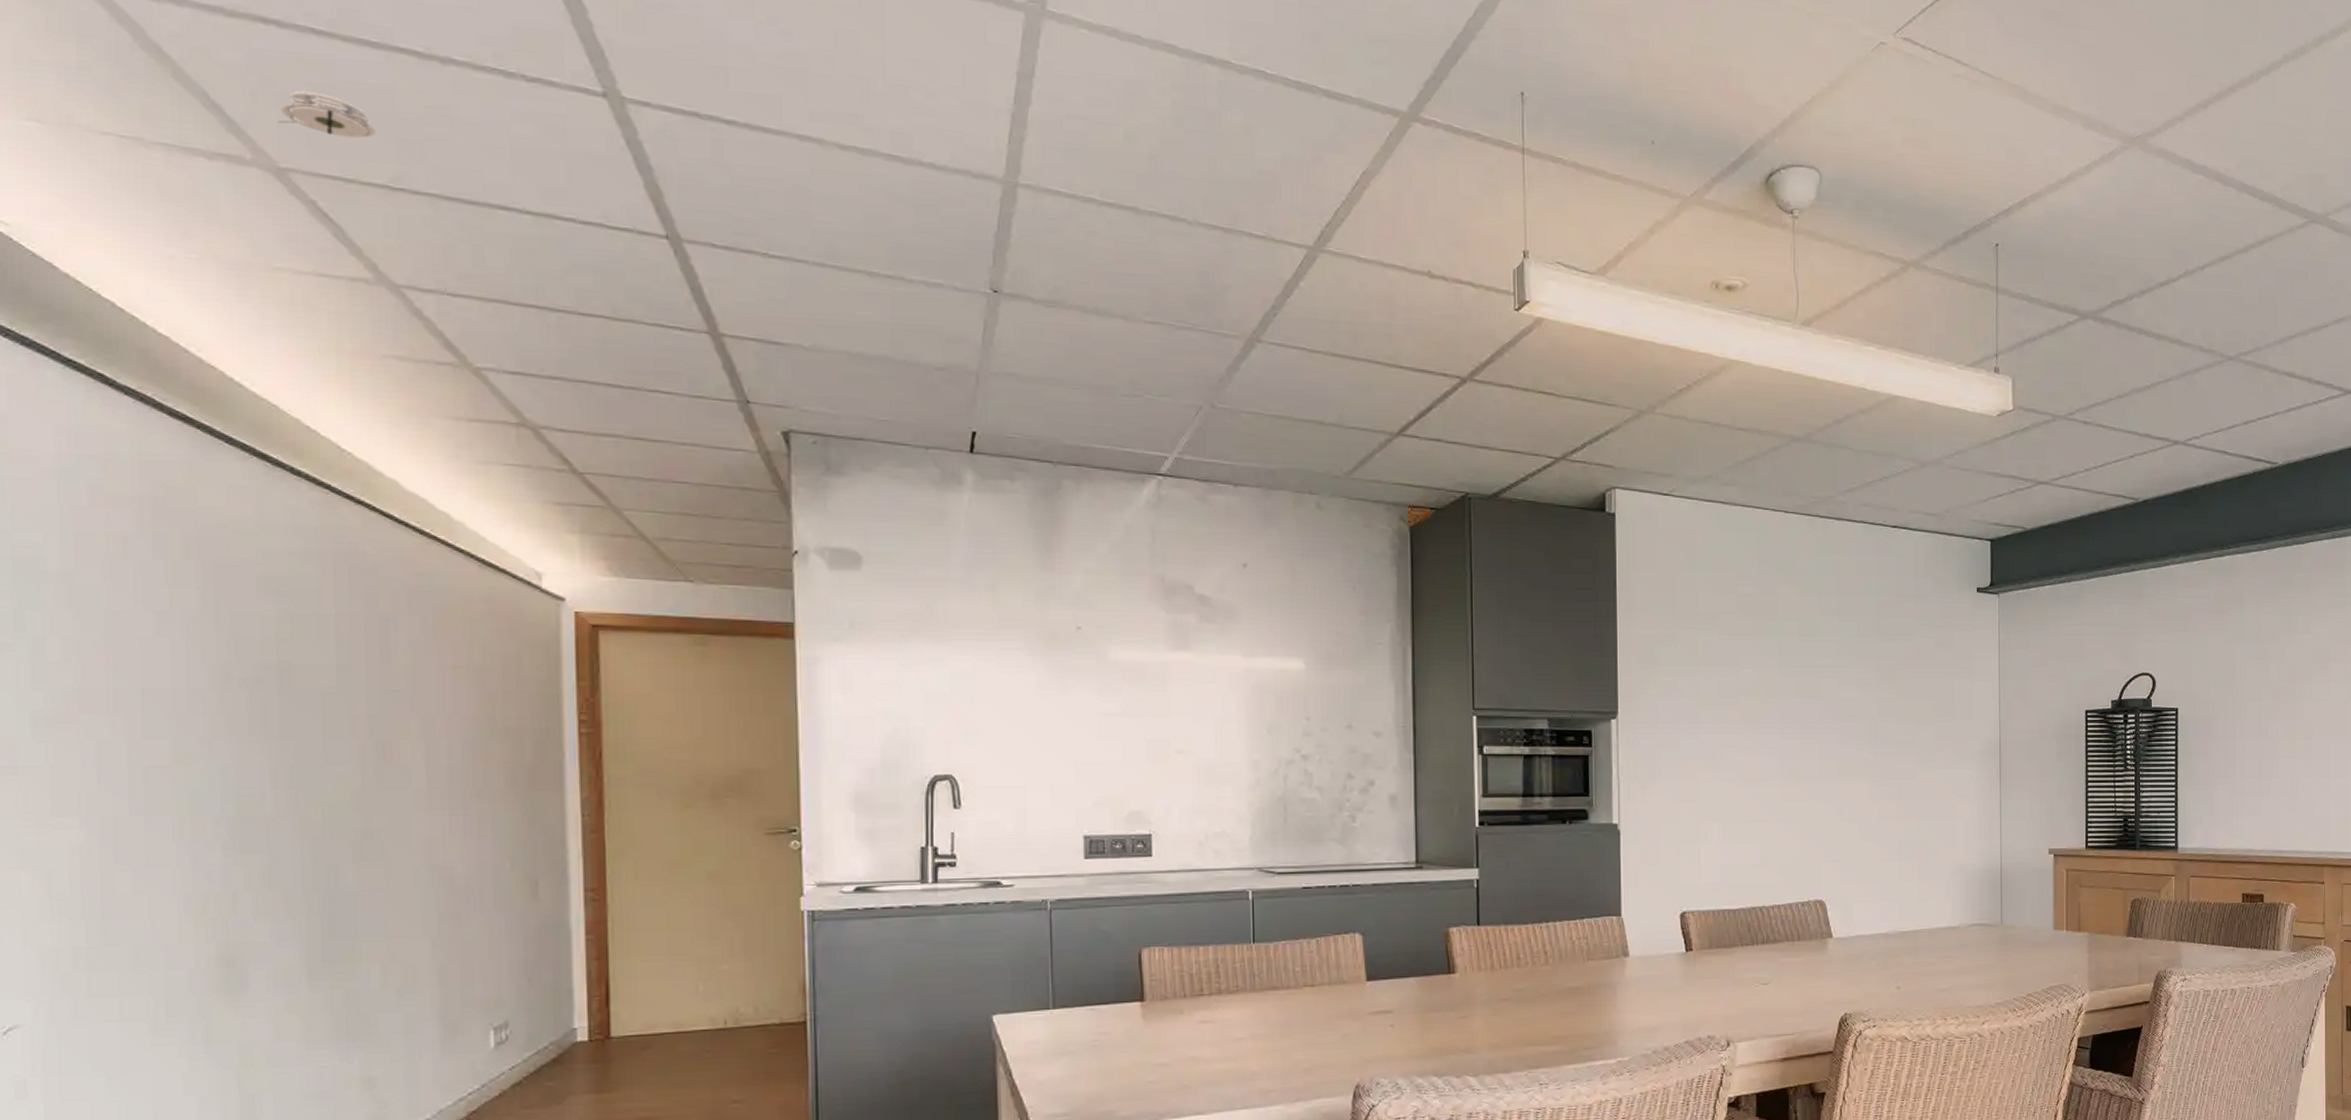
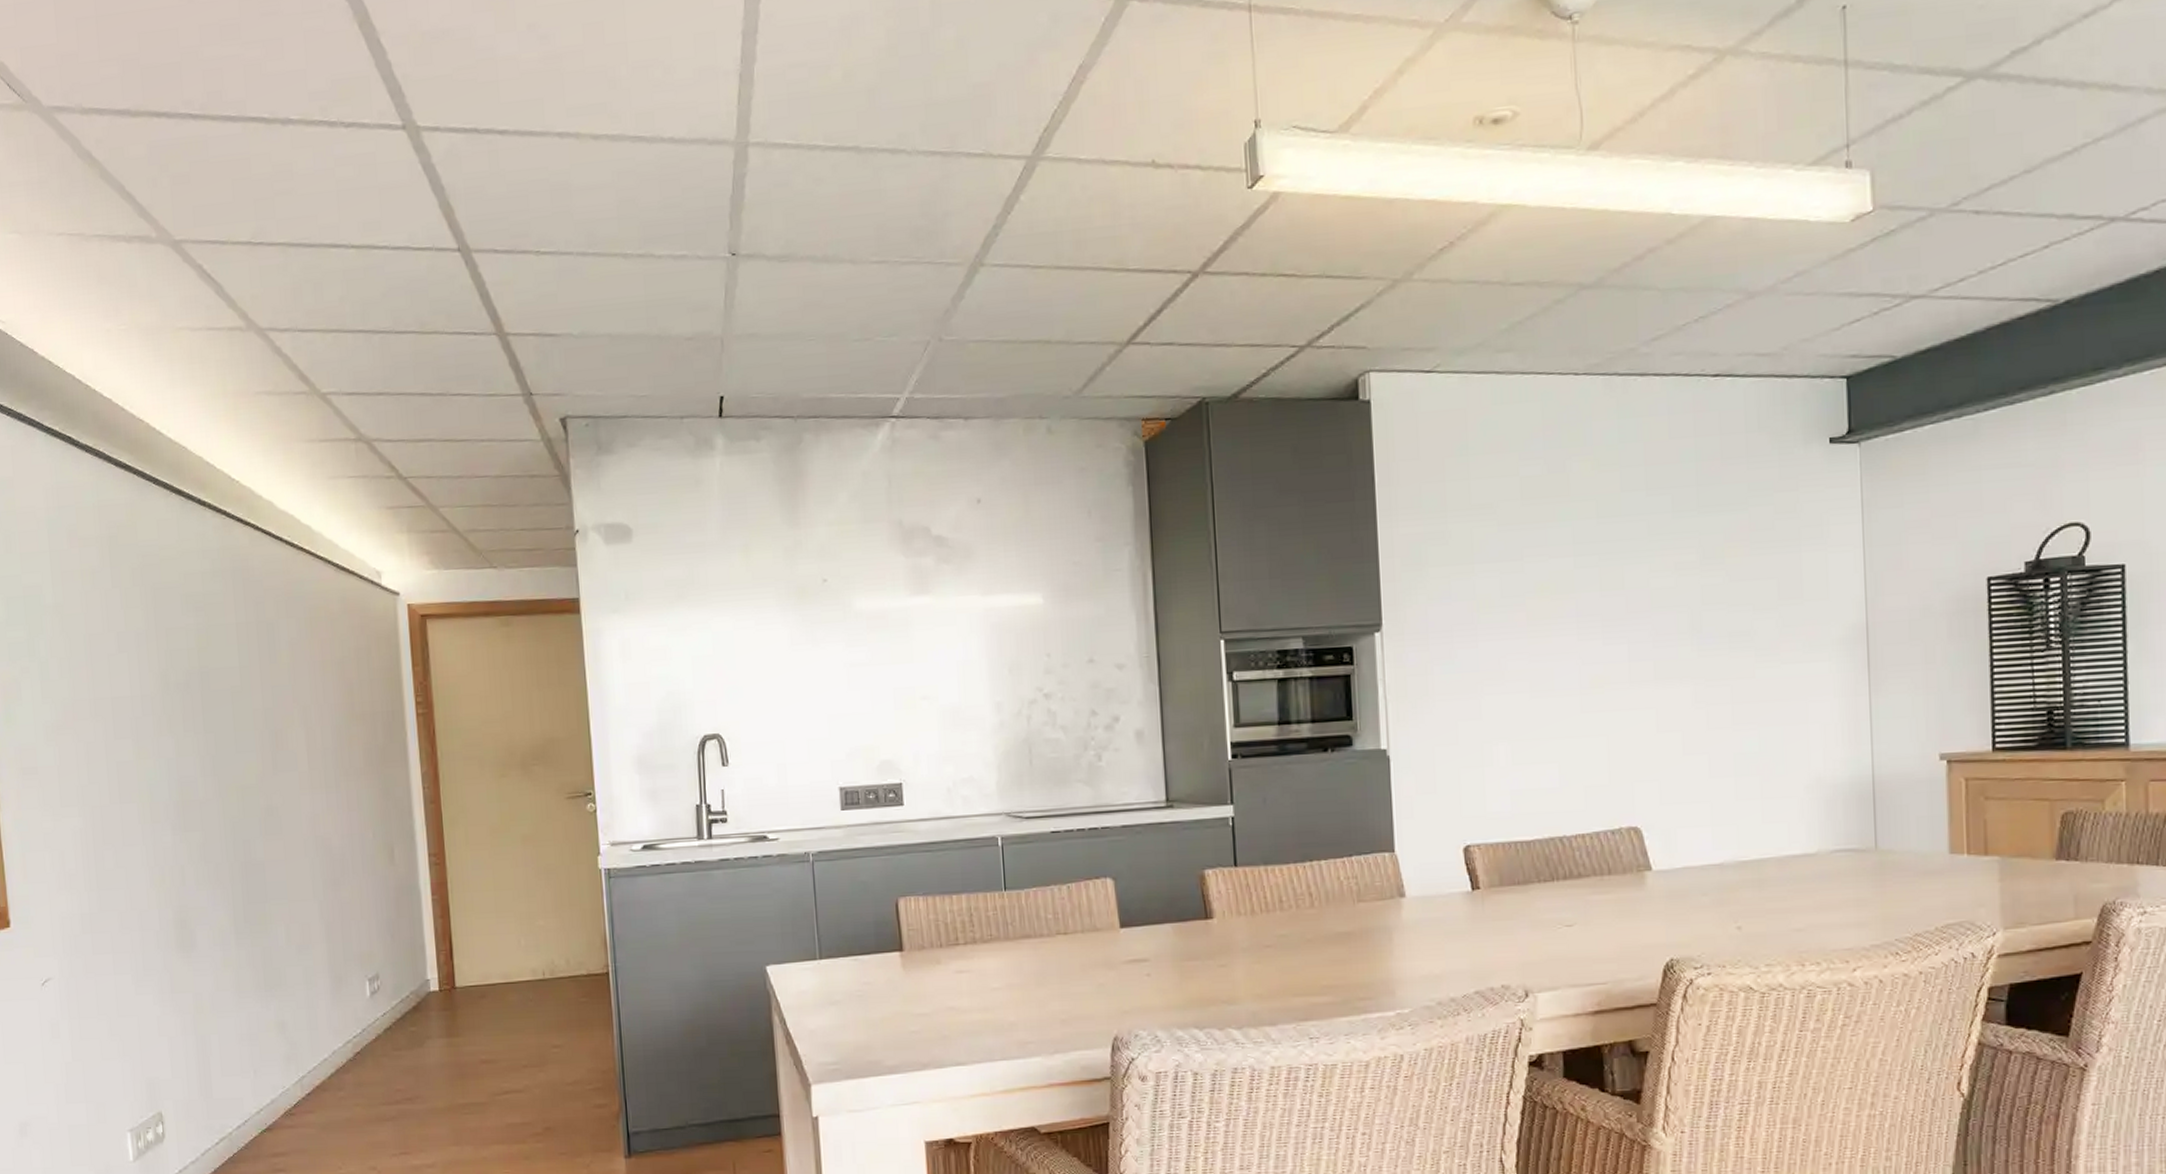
smoke detector: present [279,90,375,138] -> none [173,169,239,206]

